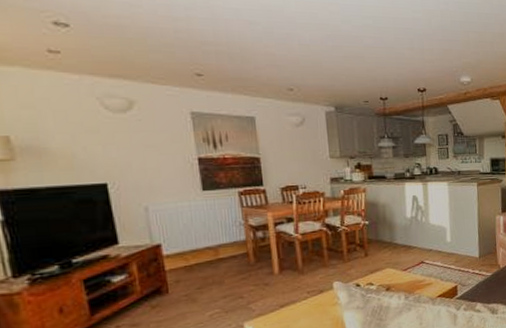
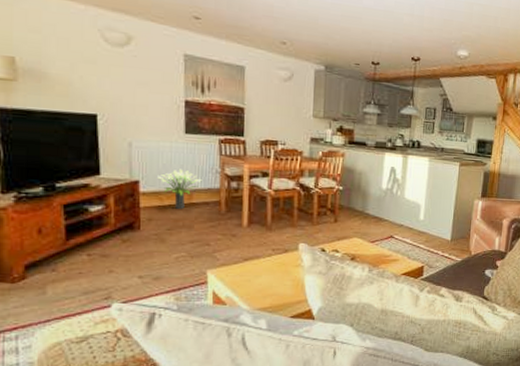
potted plant: none [179,226,227,267] -> present [157,169,202,209]

